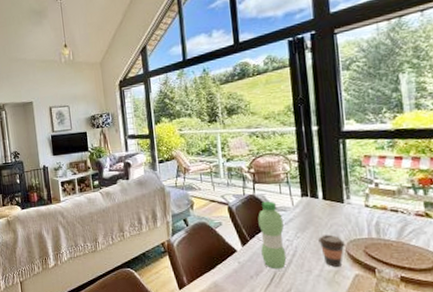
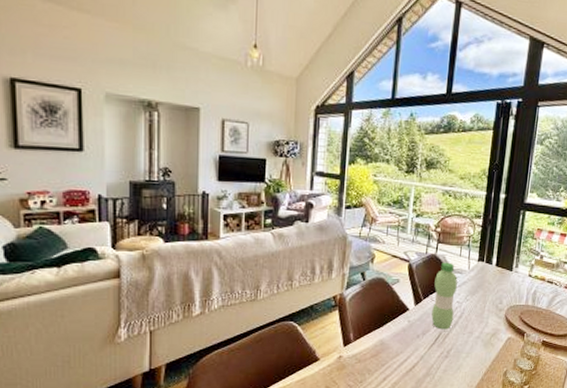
coffee cup: present [318,234,345,267] -> none [484,299,506,330]

